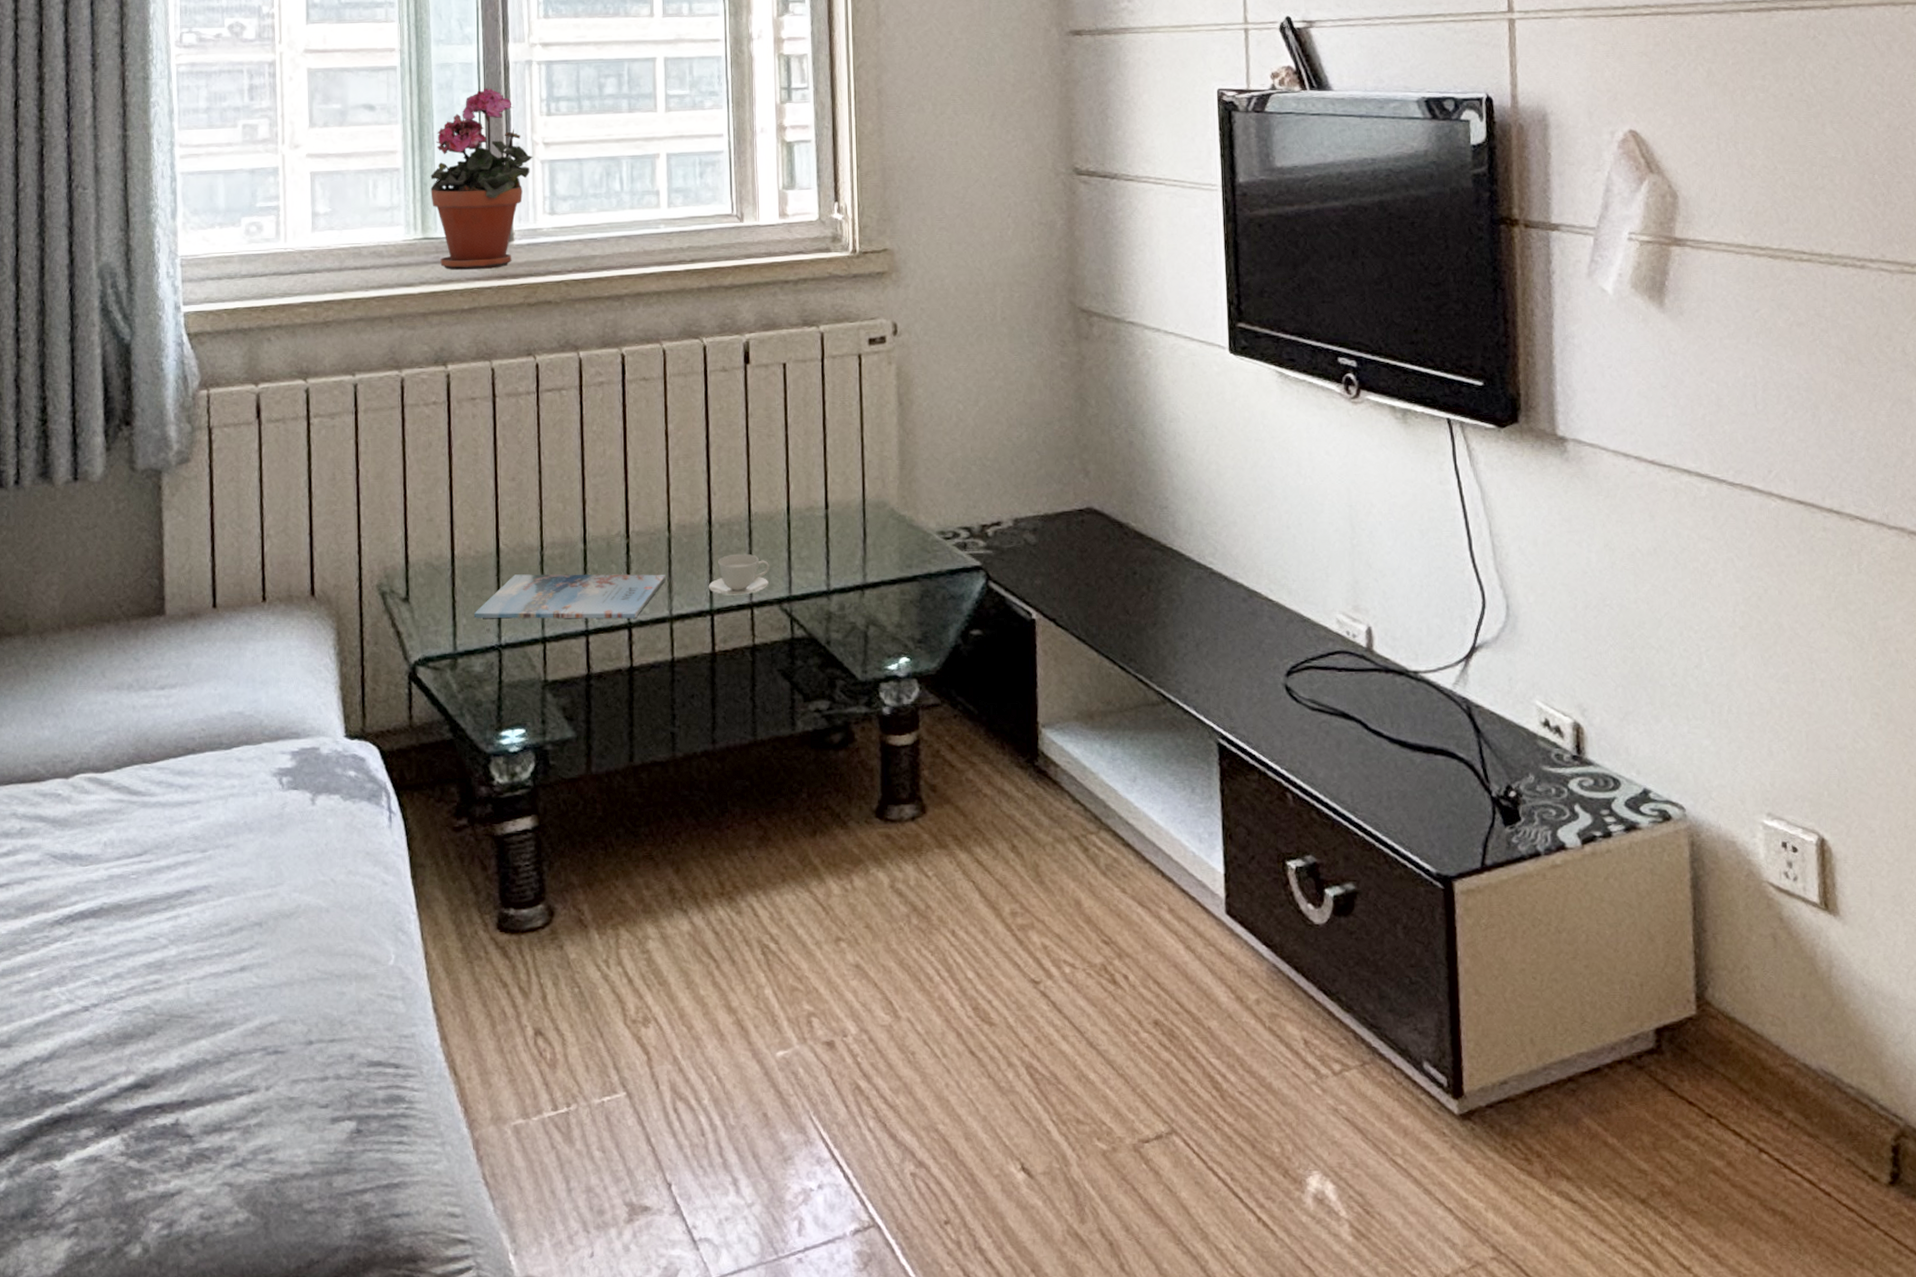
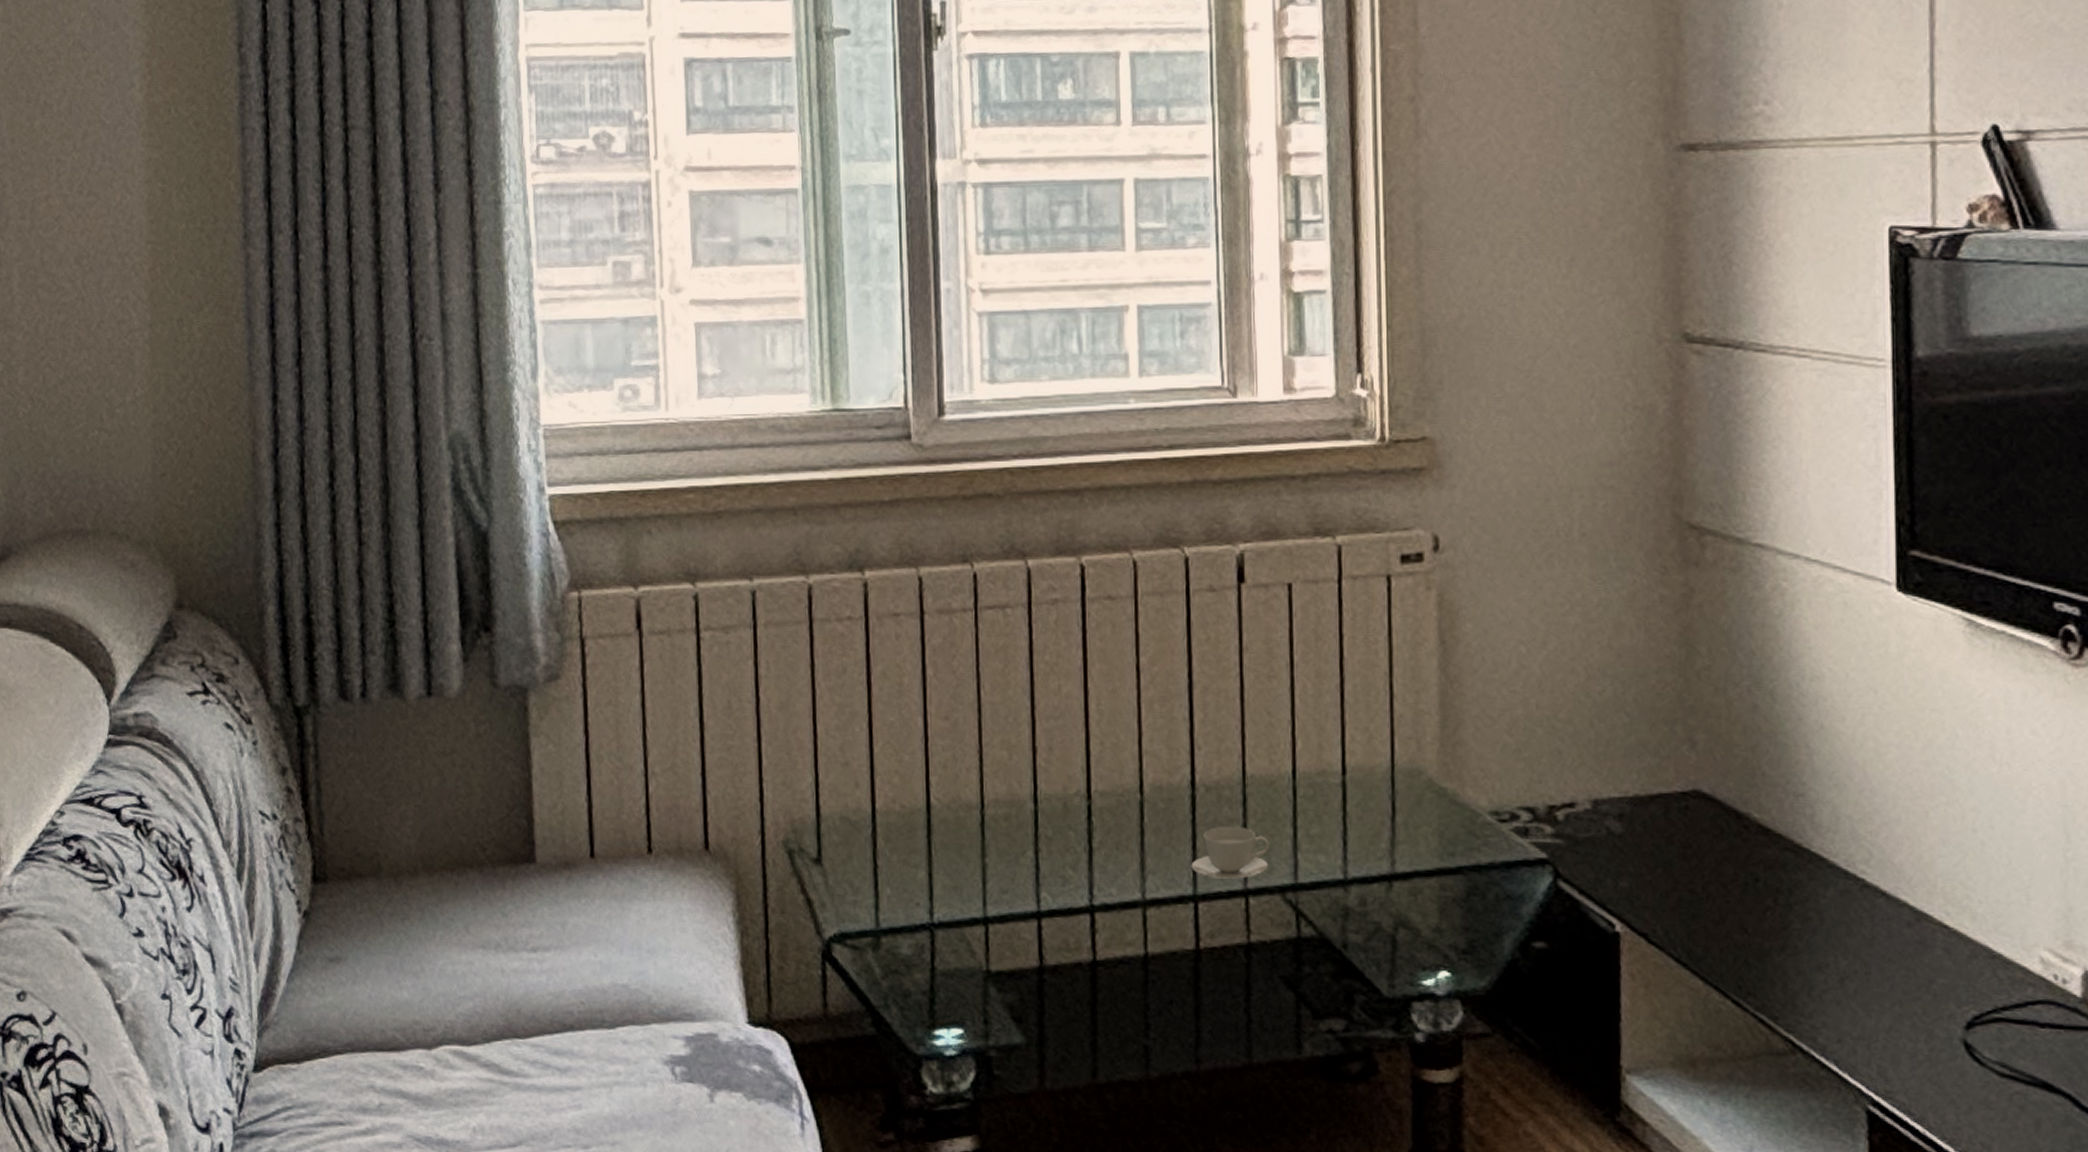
potted plant: present [430,88,533,271] -> none [841,217,968,452]
magazine: present [473,574,666,619] -> none [899,837,1138,901]

